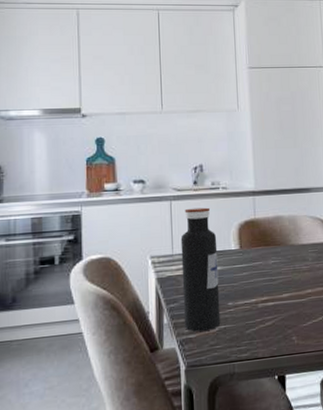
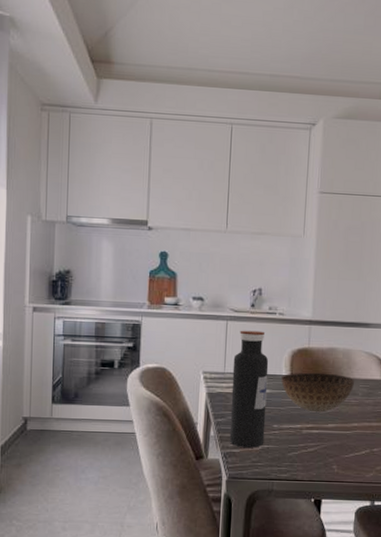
bowl: none [231,242,303,284] -> present [281,372,354,413]

